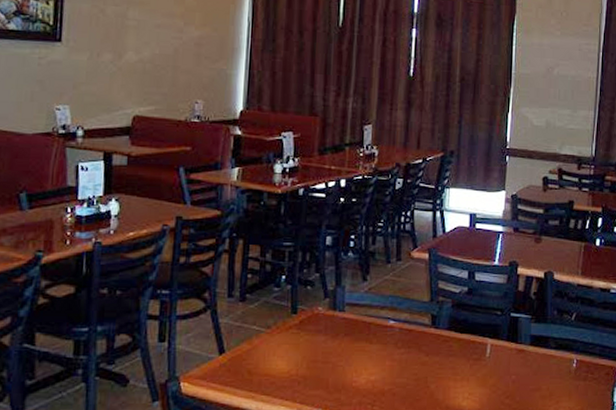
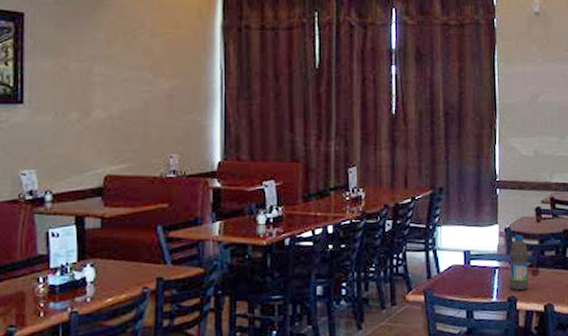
water bottle: none [512,202,533,257] -> present [509,235,529,291]

